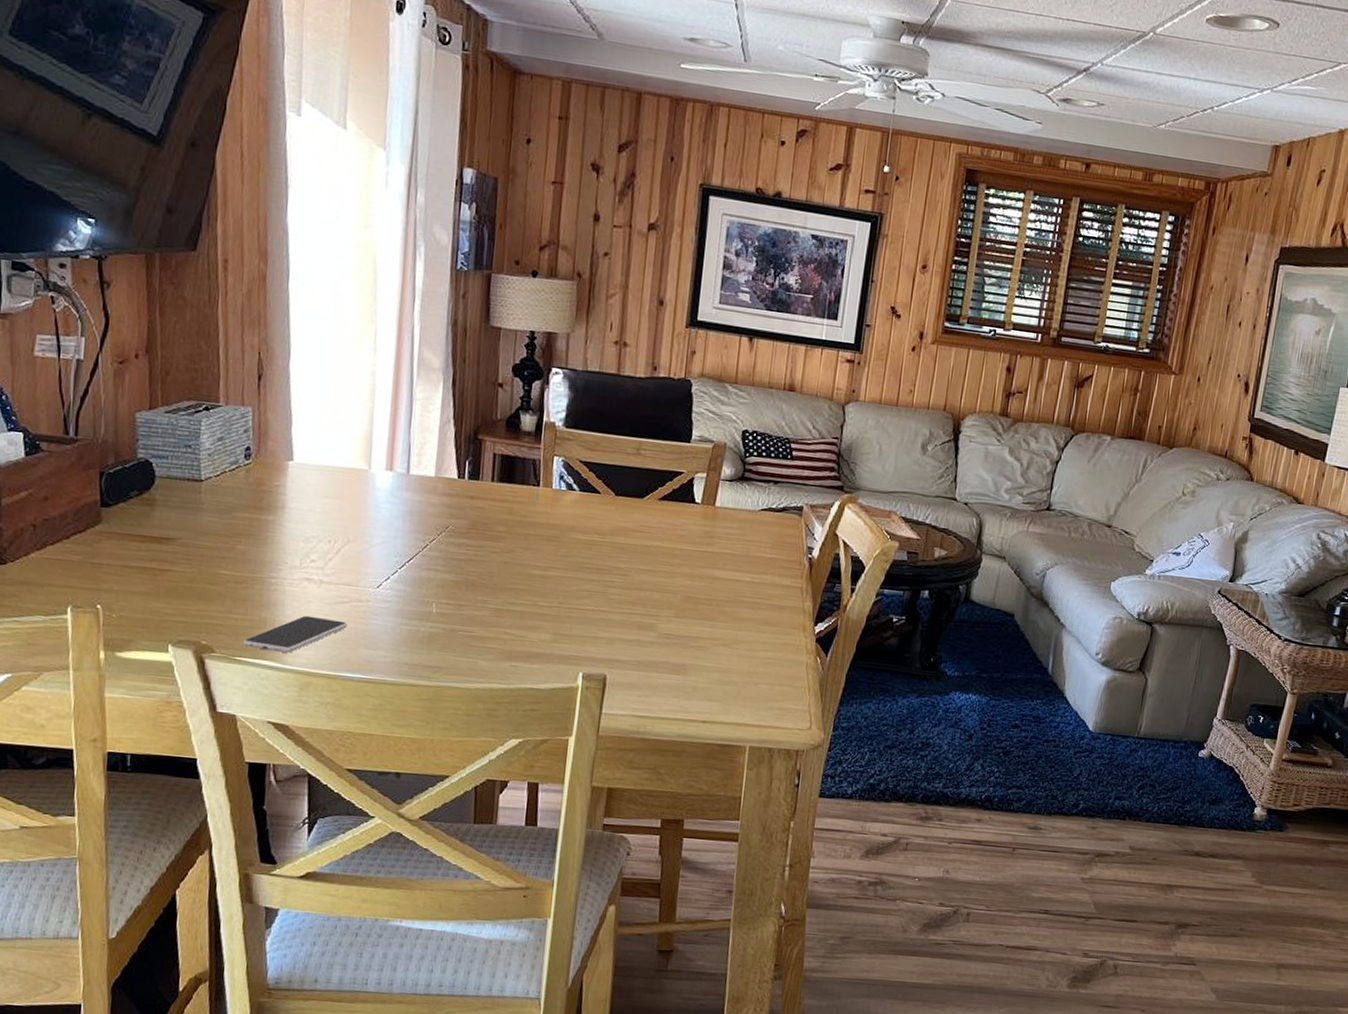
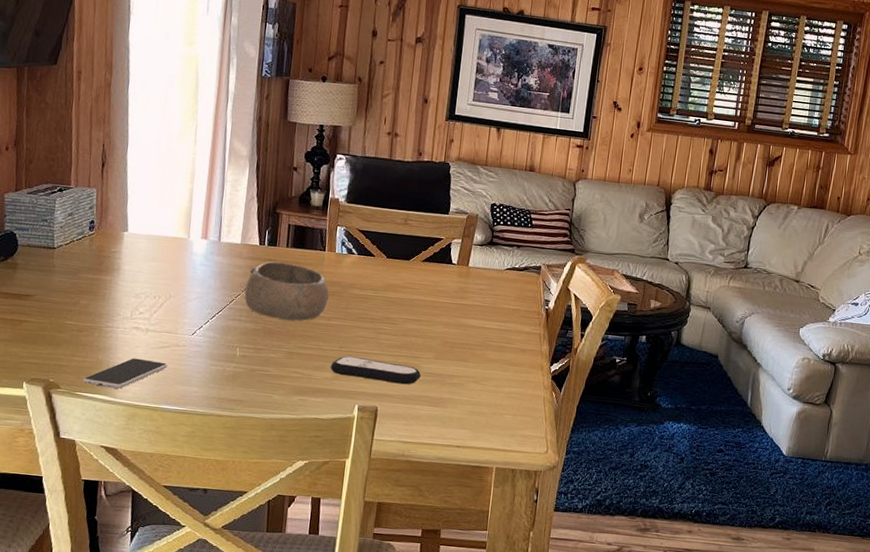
bowl: none [440,498,545,572] -> present [244,261,329,321]
remote control: none [547,613,658,648] -> present [330,355,421,385]

